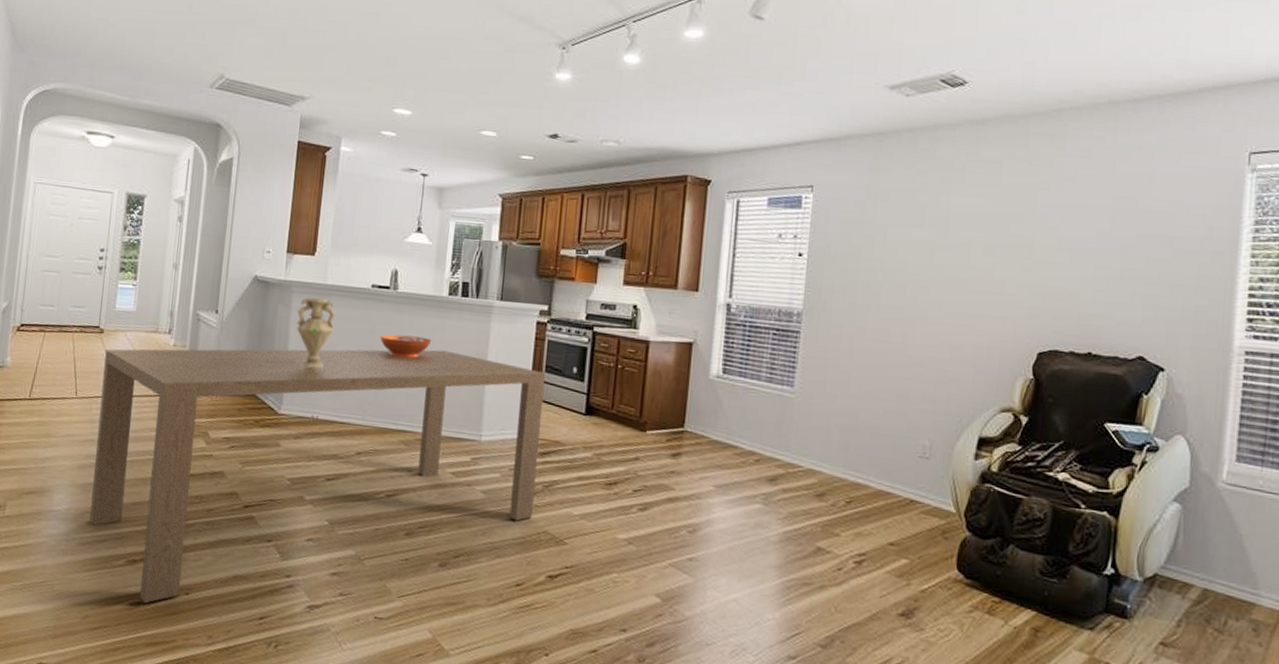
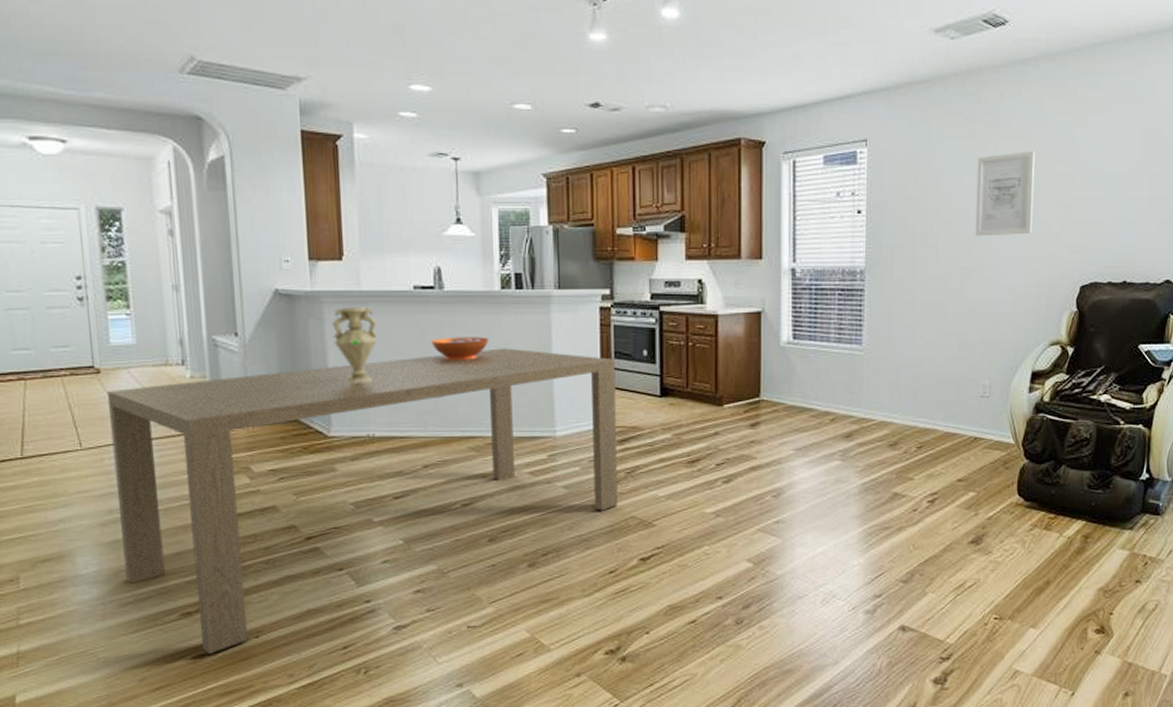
wall art: none [922,209,991,294] -> present [975,151,1035,237]

